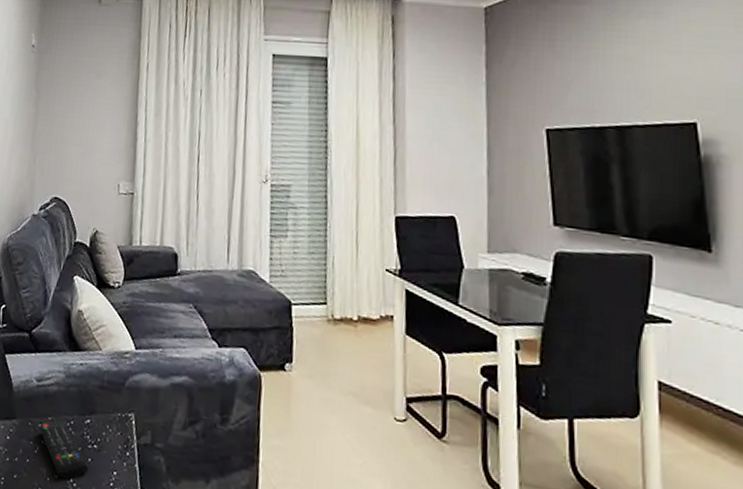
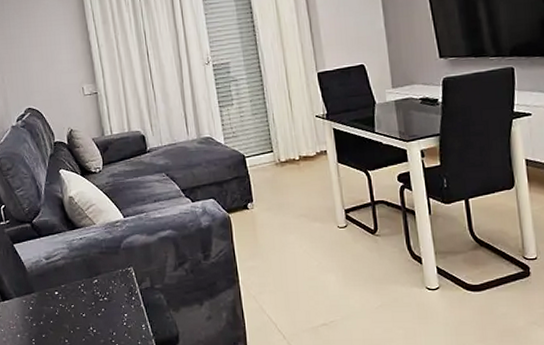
remote control: present [39,419,89,479] -> none [55,285,104,328]

